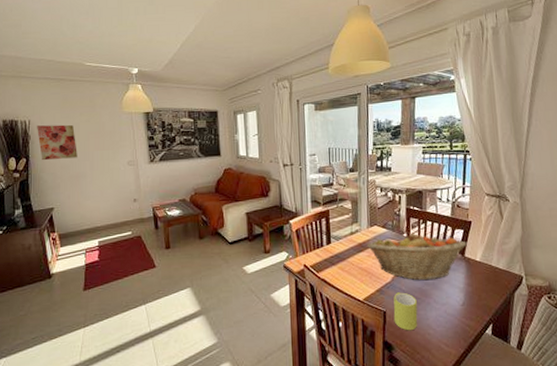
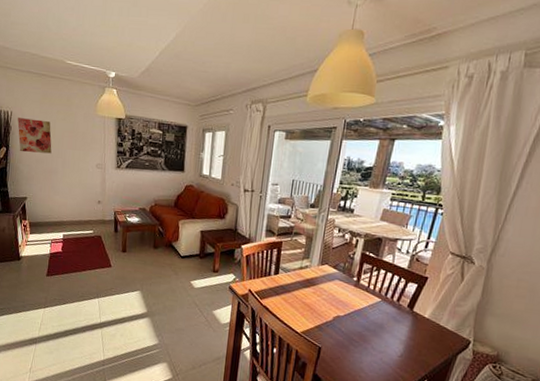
fruit basket: present [366,233,467,281] -> none [314,277,418,327]
mug: present [393,292,418,331] -> none [327,332,354,370]

